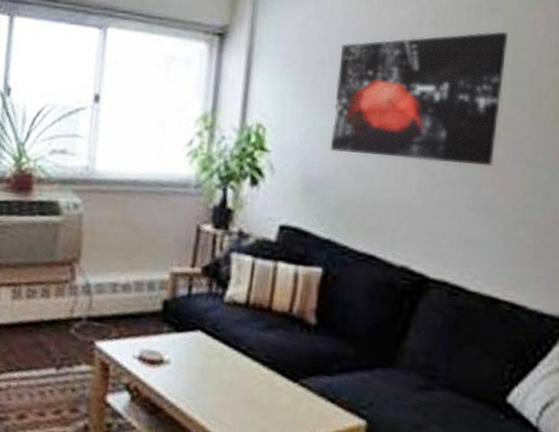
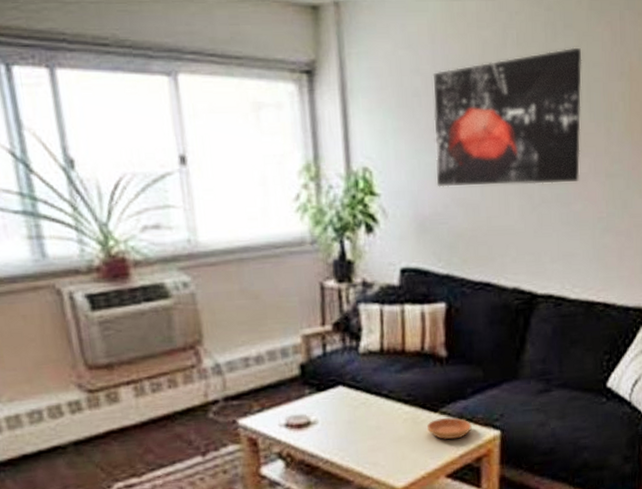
saucer: none [283,389,334,418] -> present [427,417,472,440]

